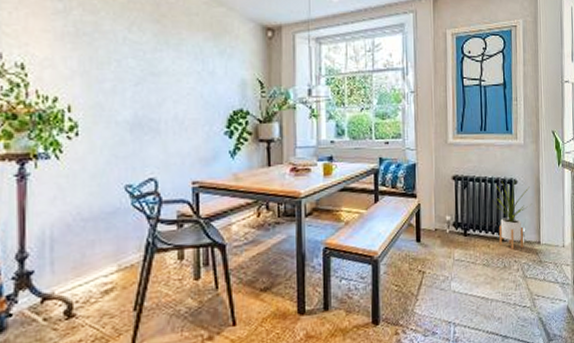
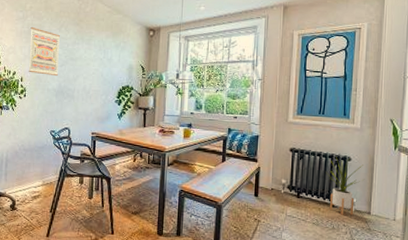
wall art: none [79,25,133,102] -> present [28,26,60,77]

